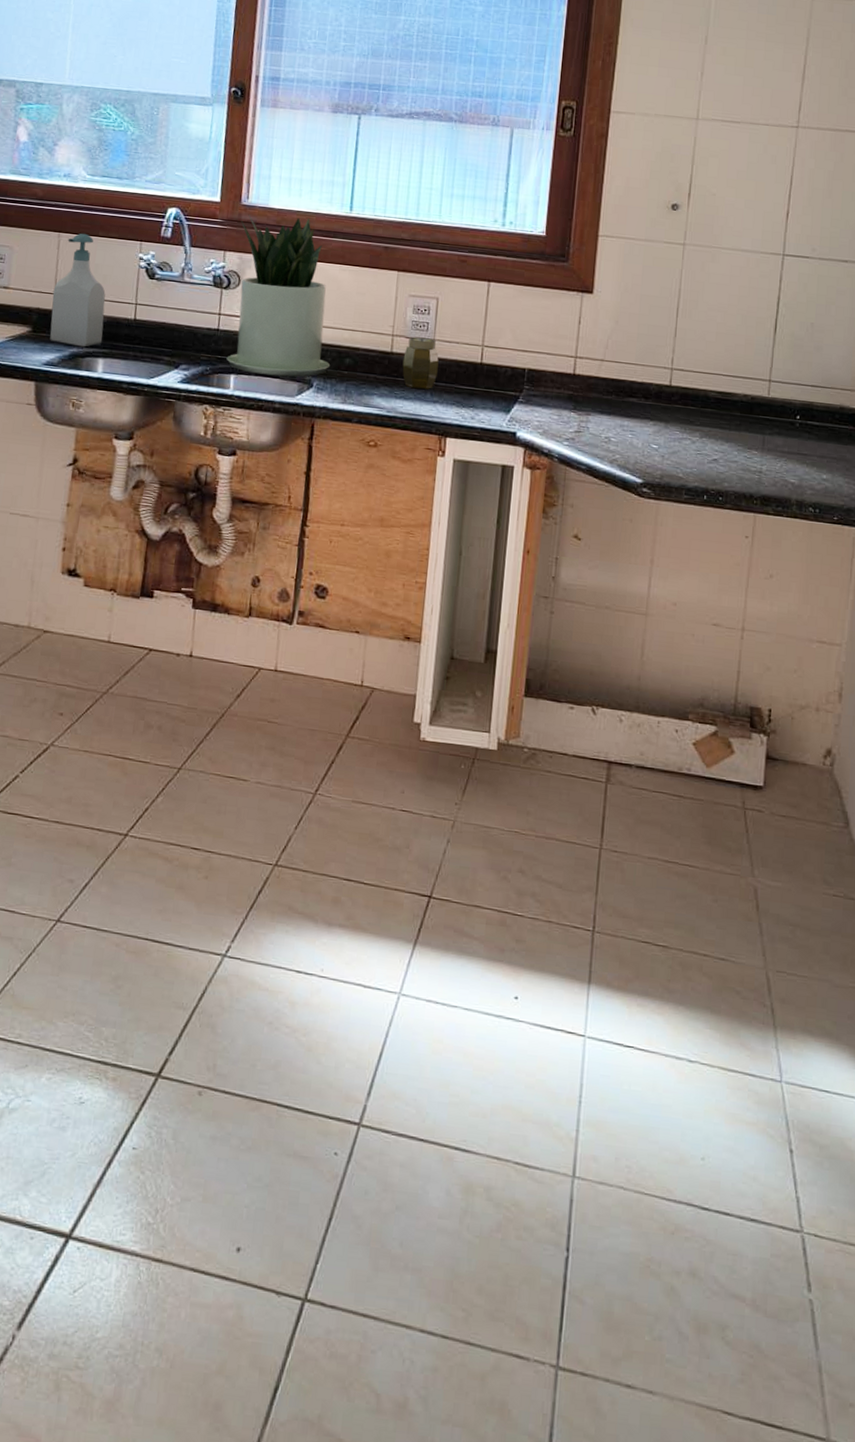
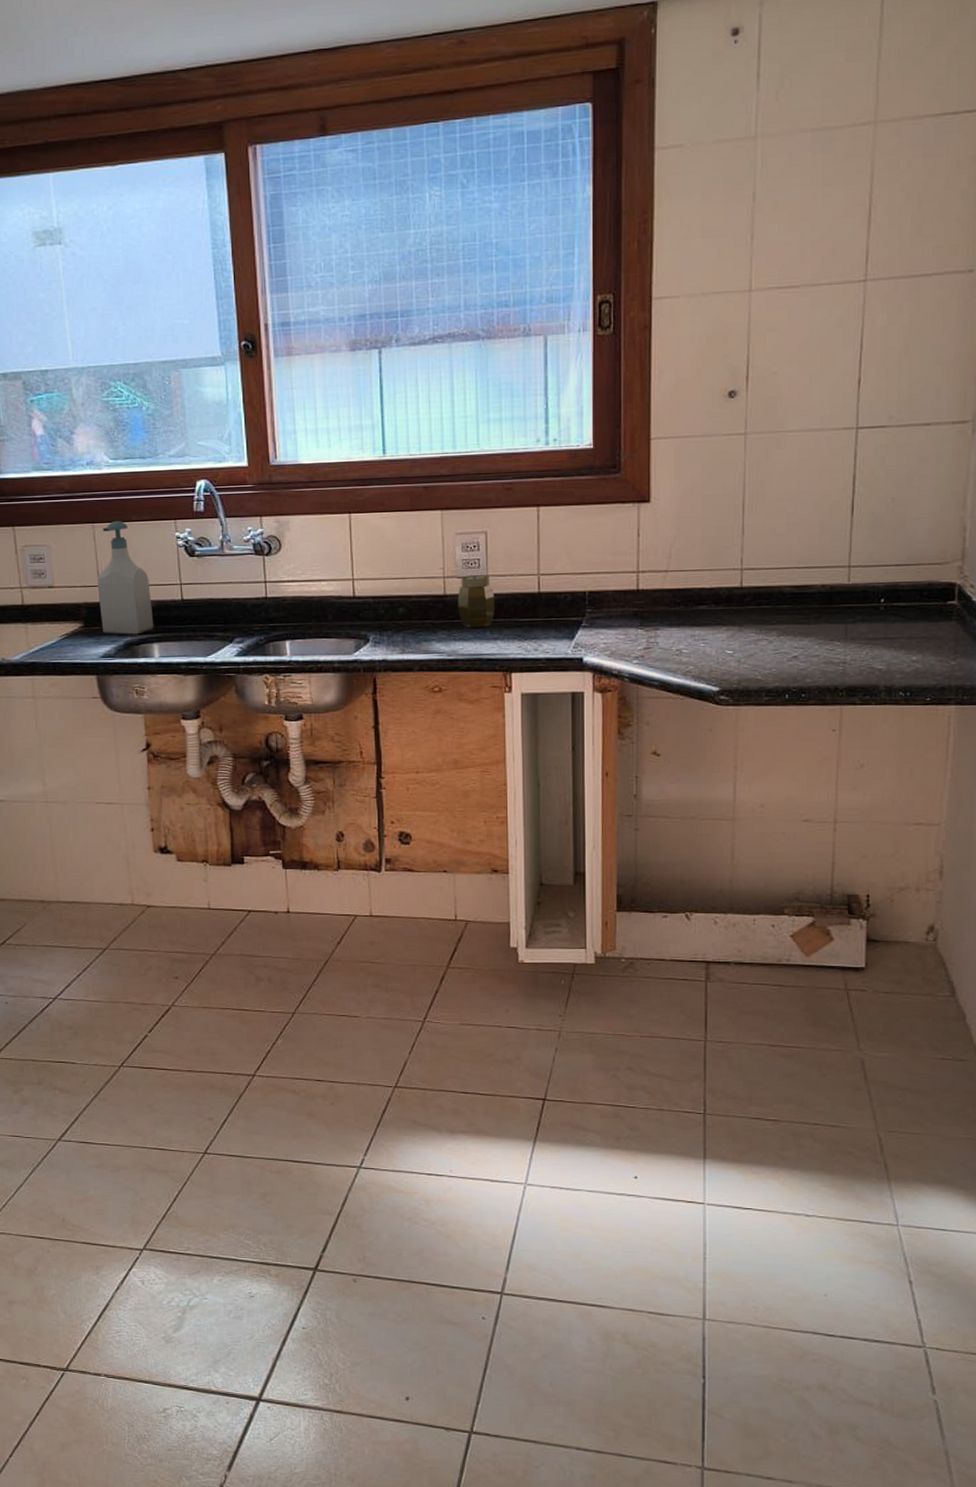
planter: present [226,215,331,377] -> none [272,468,385,637]

